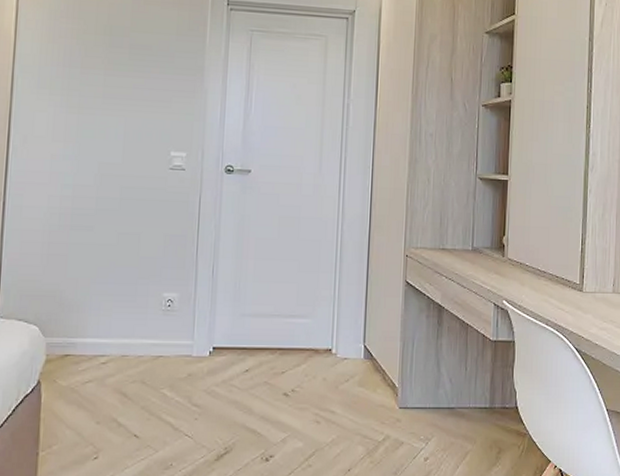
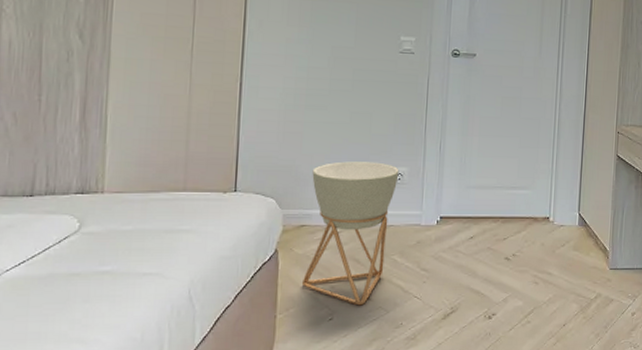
planter: none [65,286,169,444] -> present [301,161,399,306]

